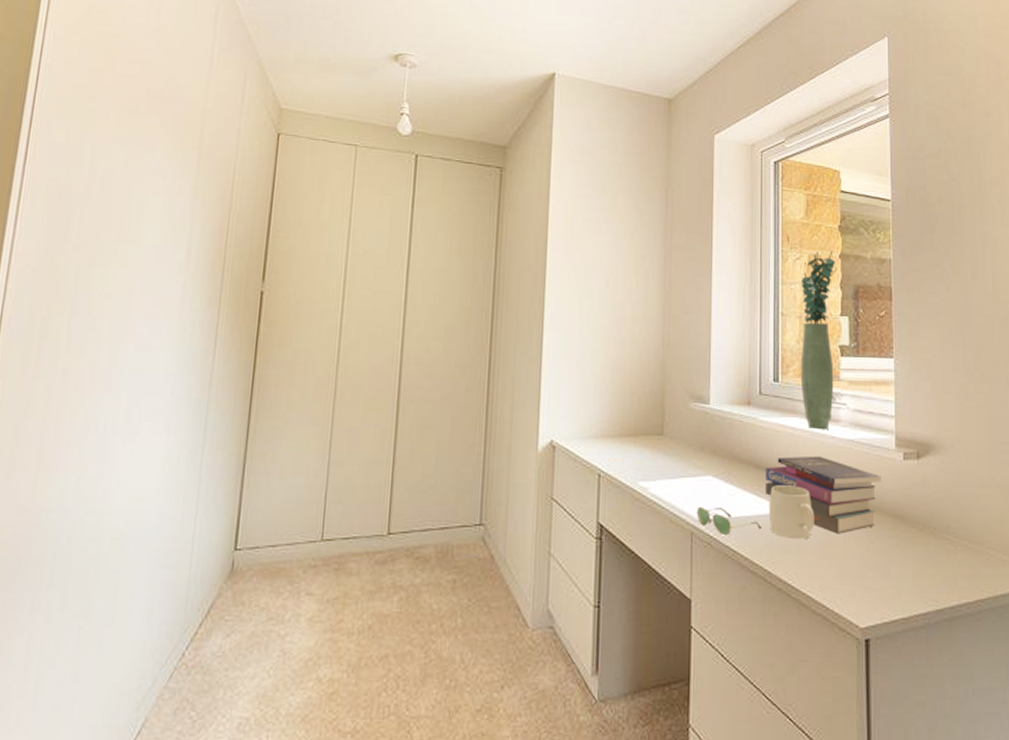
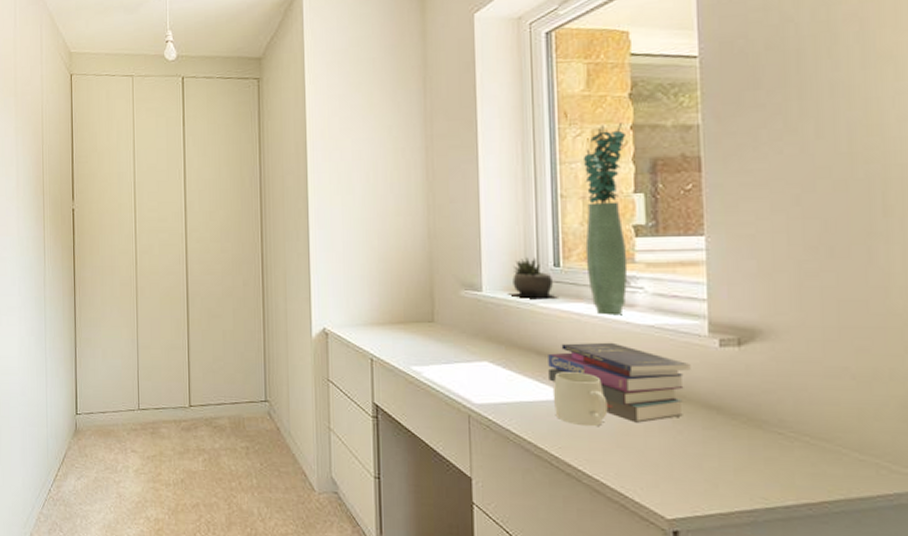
sunglasses: present [696,506,762,536] -> none [472,390,546,420]
succulent plant: none [733,371,776,412] -> present [508,257,558,298]

